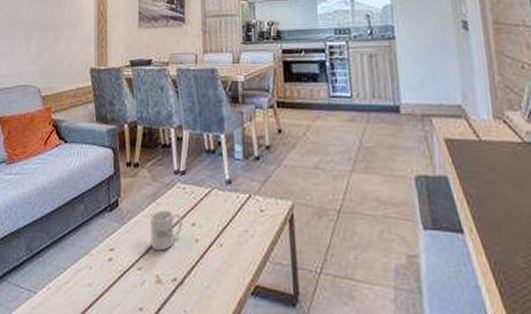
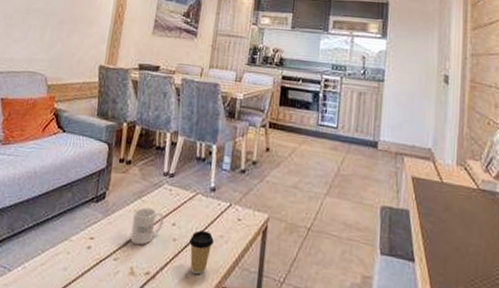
coffee cup: none [213,226,238,275] -> present [189,230,214,275]

